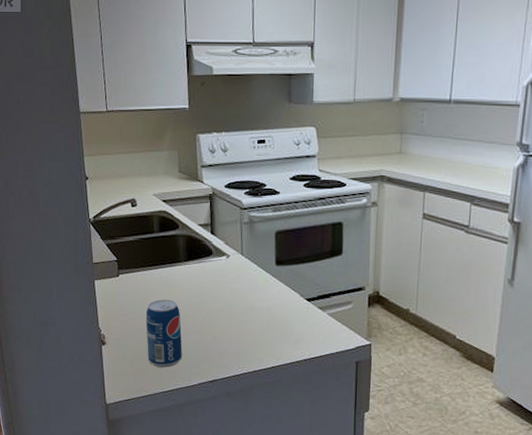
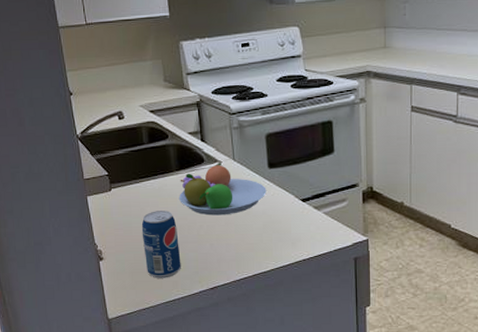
fruit bowl: none [184,257,272,309] -> present [178,164,266,216]

